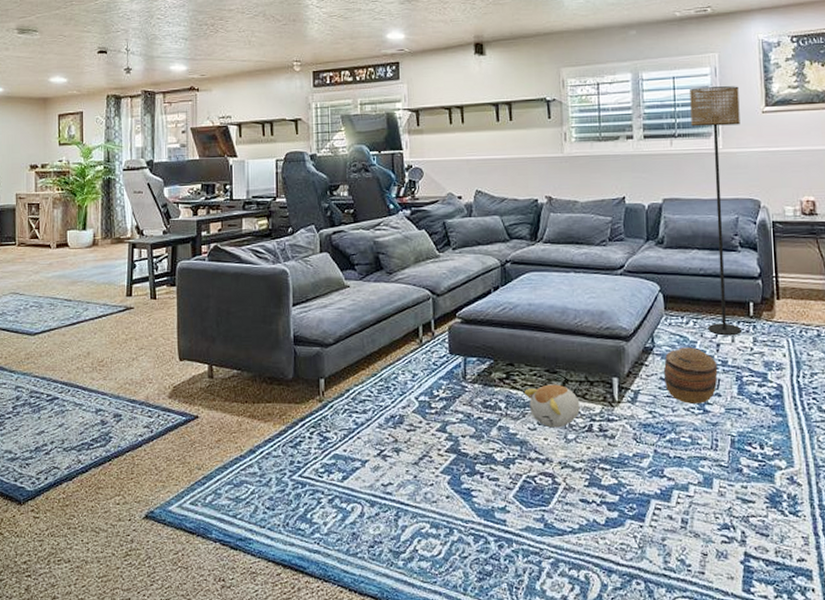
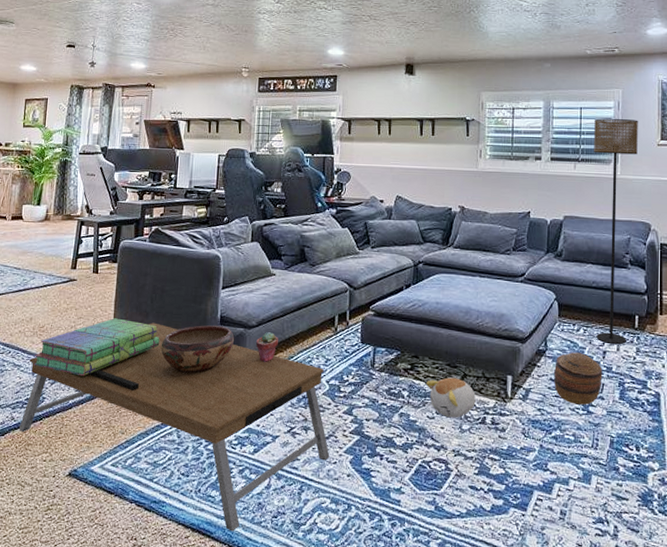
coffee table: none [87,348,426,565] -> present [18,322,330,532]
stack of books: none [96,346,230,411] -> present [34,318,160,377]
decorative bowl: none [232,346,311,400] -> present [160,325,235,373]
potted succulent: none [334,349,359,382] -> present [255,332,278,362]

